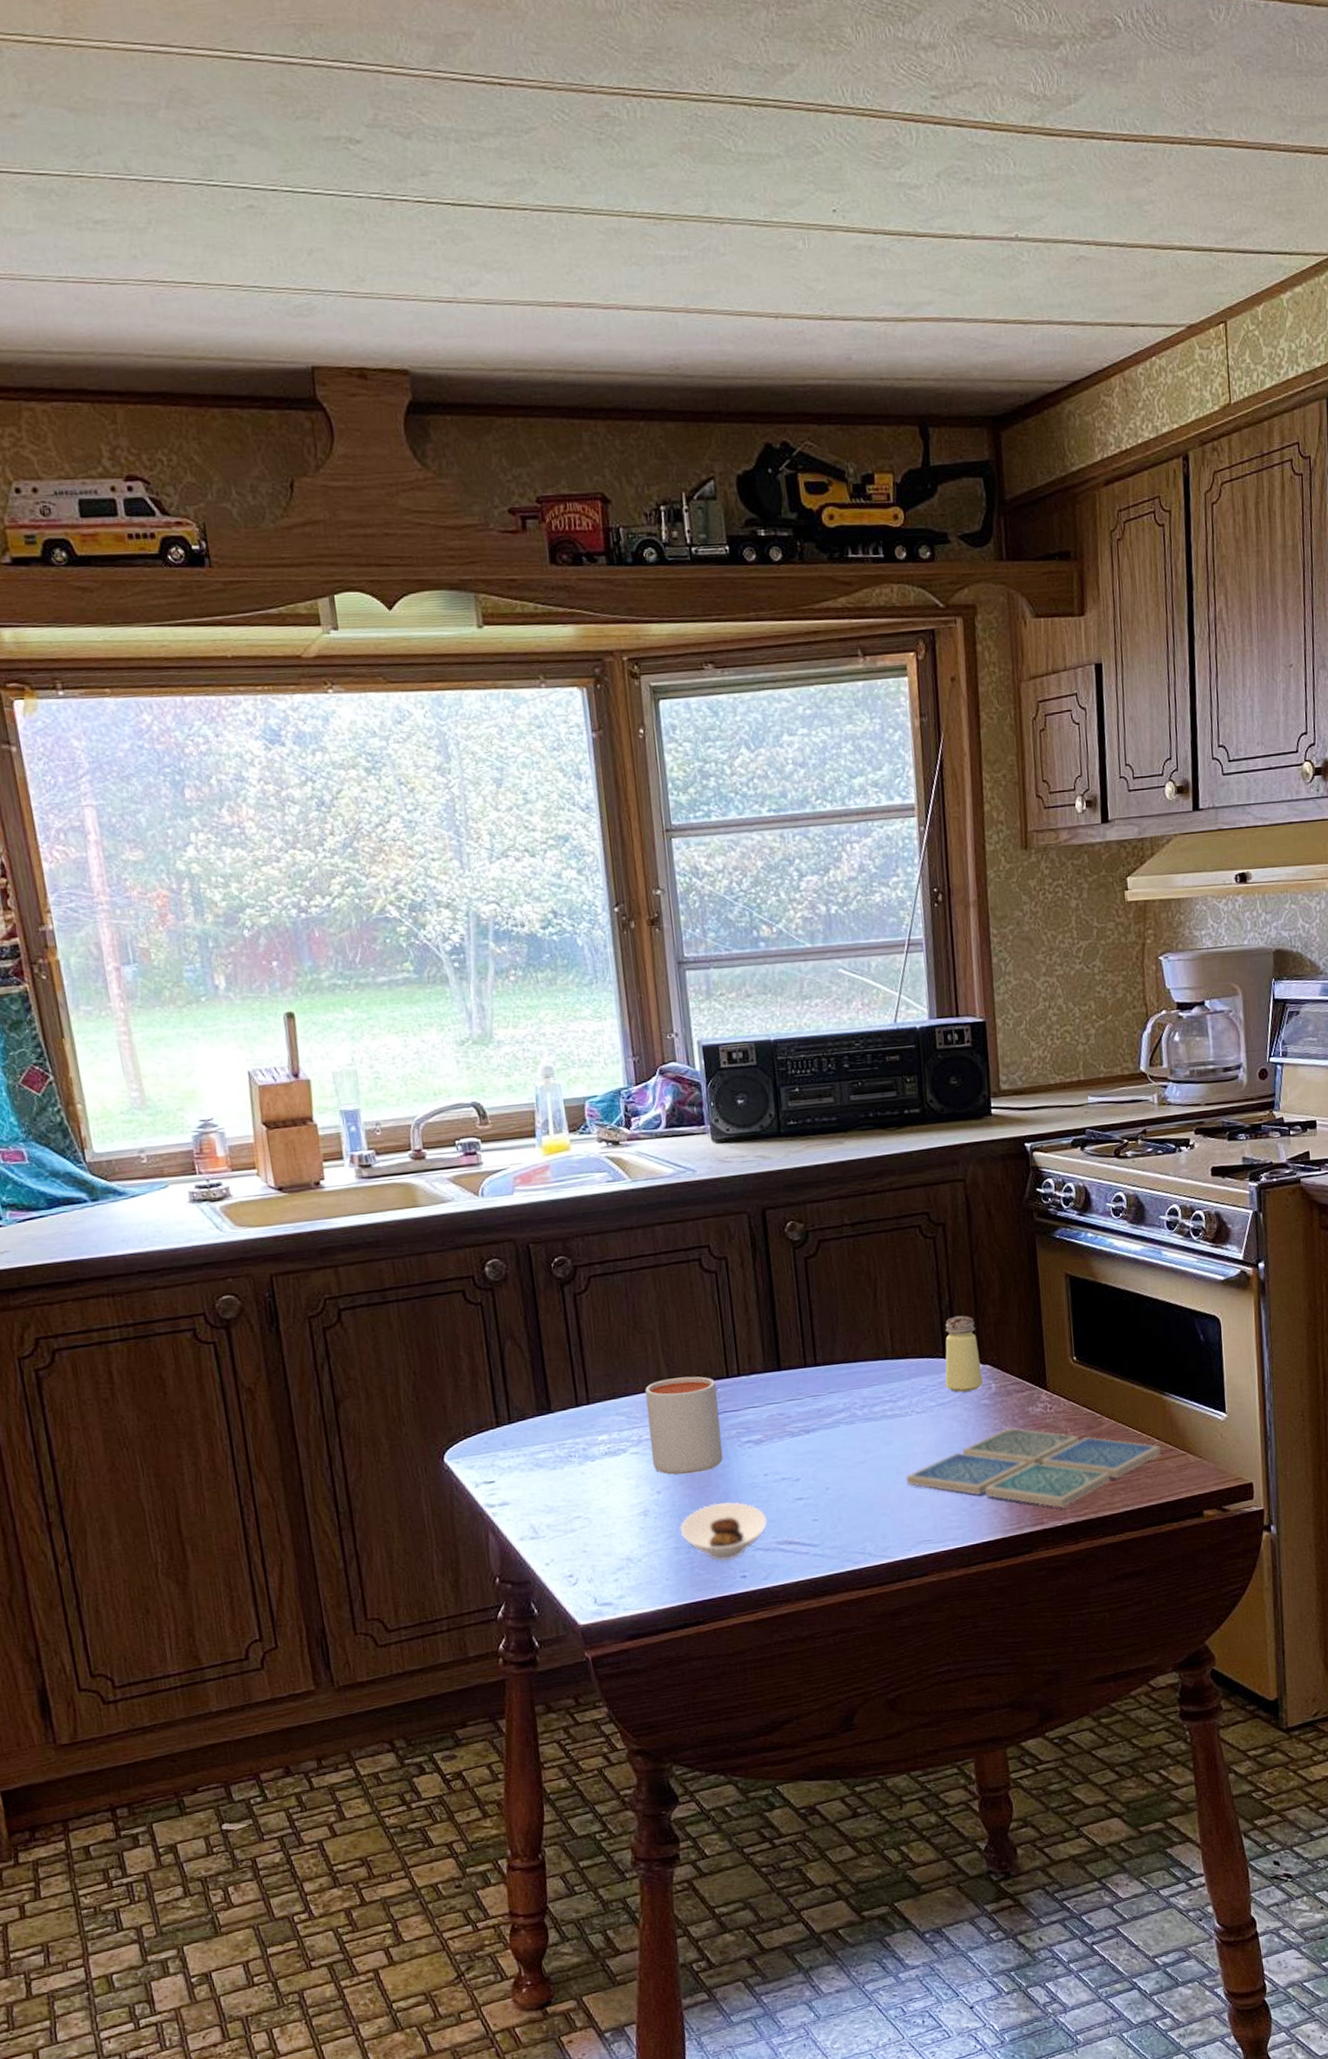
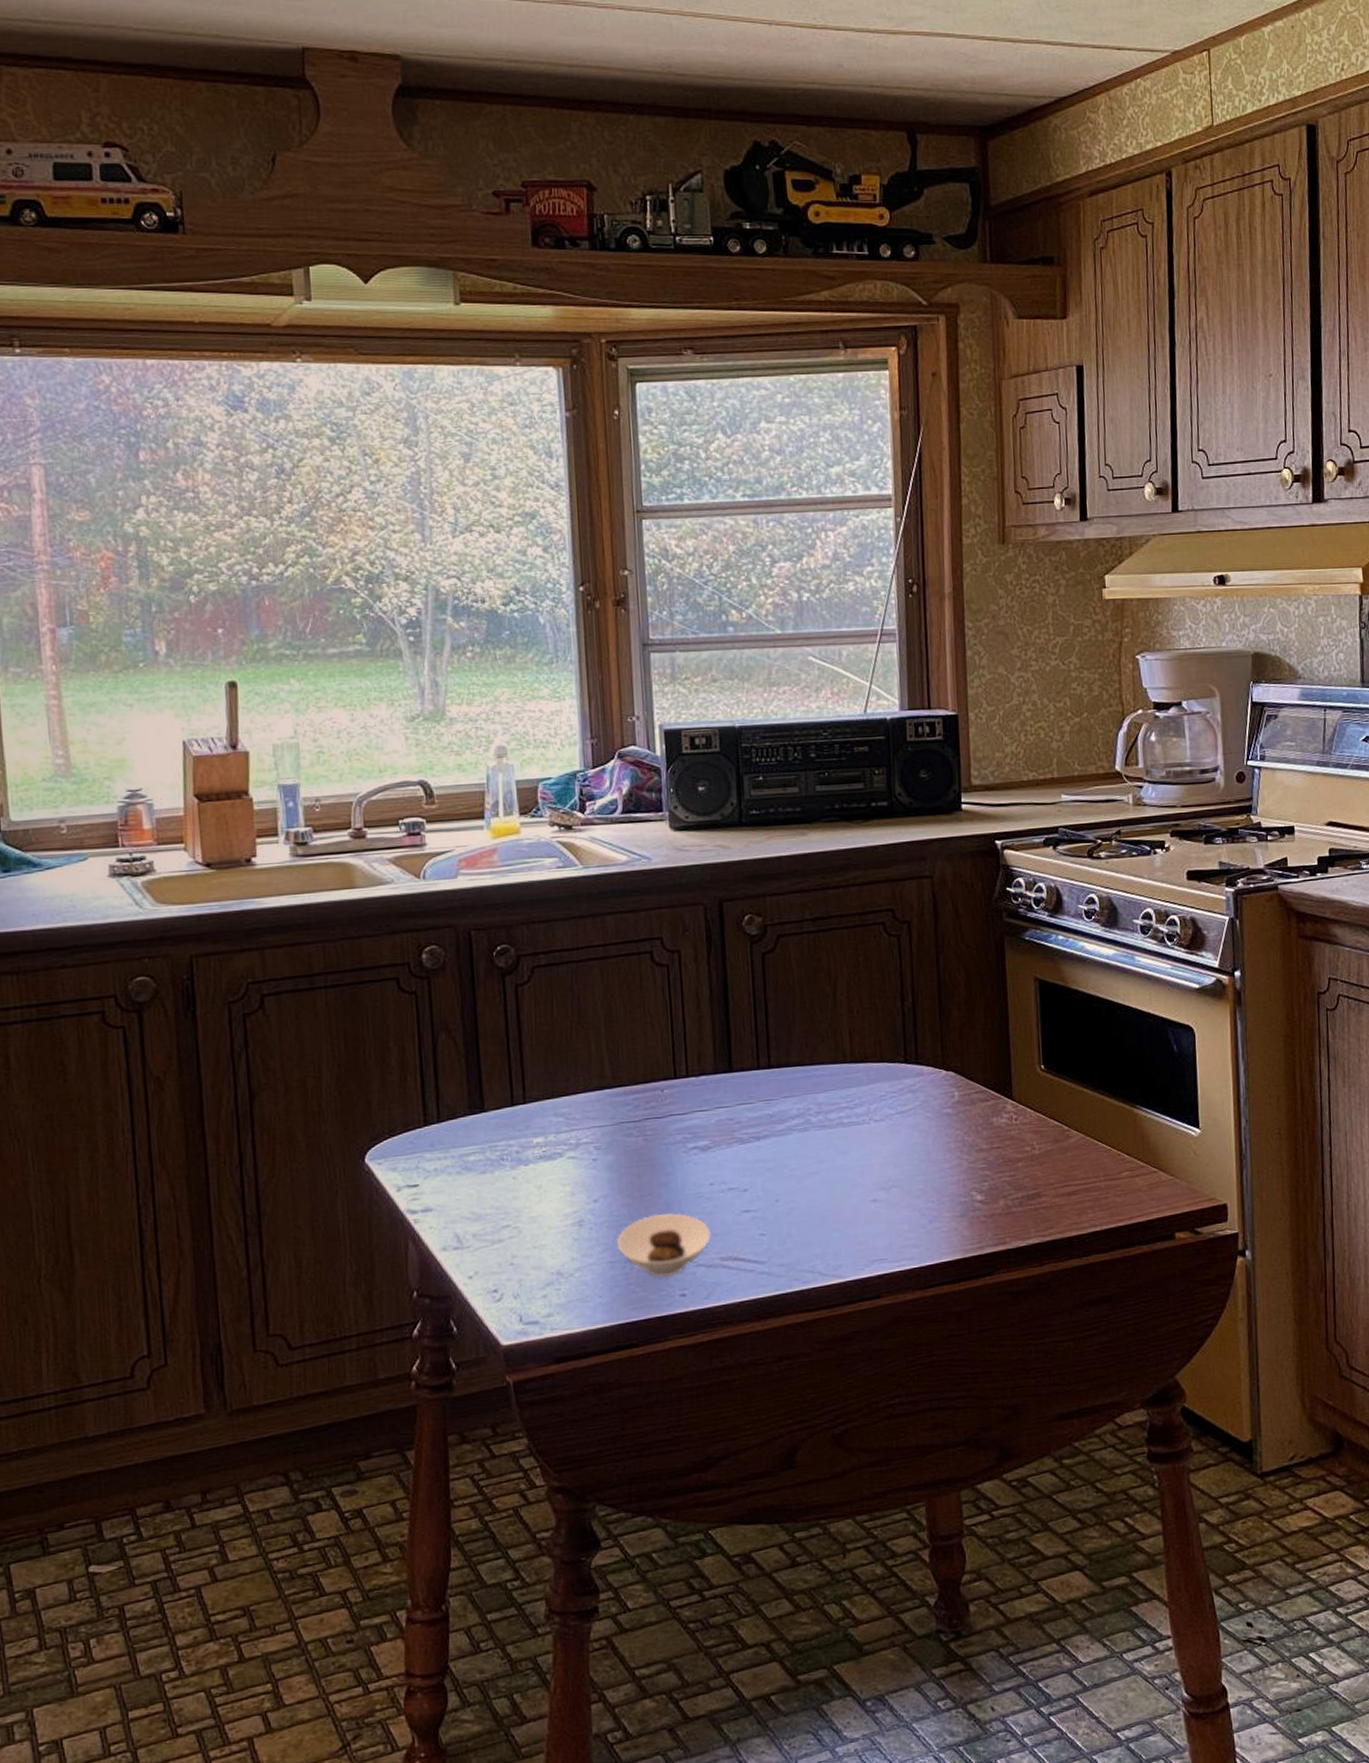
mug: present [645,1376,723,1475] -> none [586,1076,667,1182]
drink coaster: present [906,1427,1160,1508] -> none [861,1139,1131,1227]
saltshaker: present [945,1315,984,1392] -> none [905,1018,946,1100]

